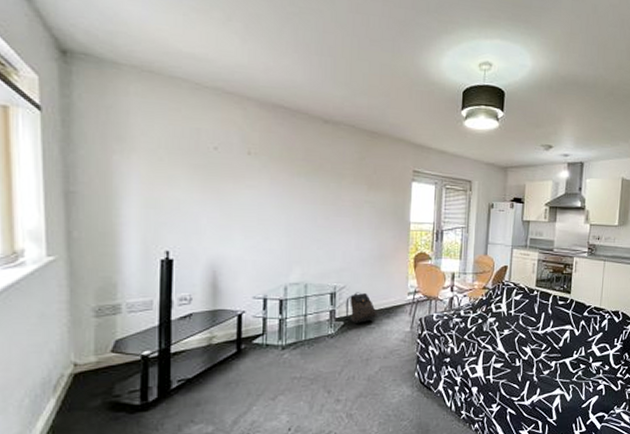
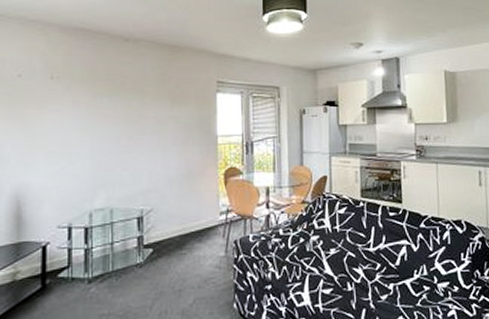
backpack: present [345,292,377,323] -> none [154,215,188,250]

